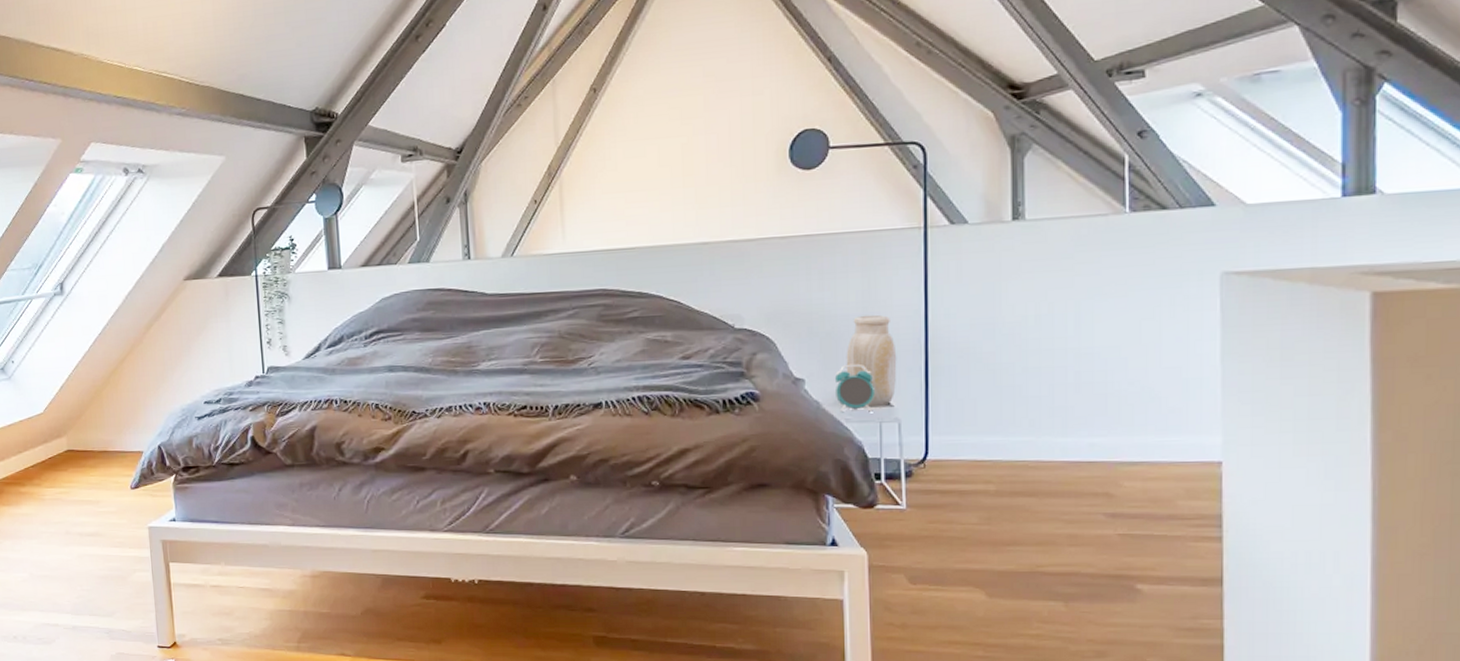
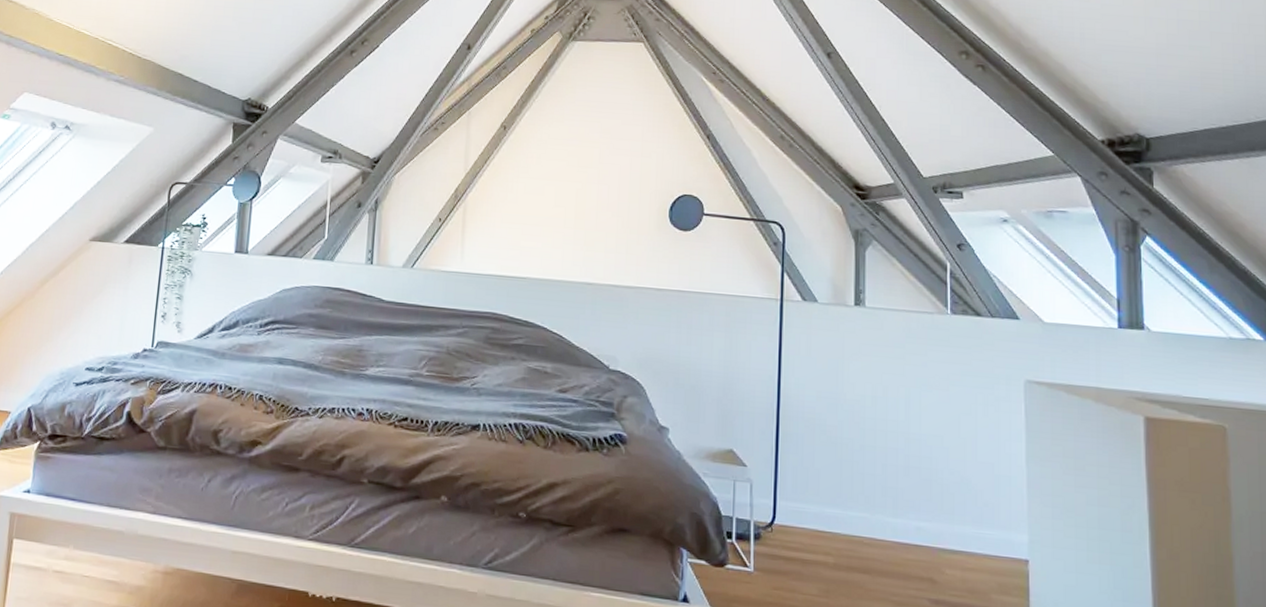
alarm clock: present [834,365,874,412] -> none [695,420,731,469]
vase: present [846,314,897,408] -> none [706,373,752,466]

